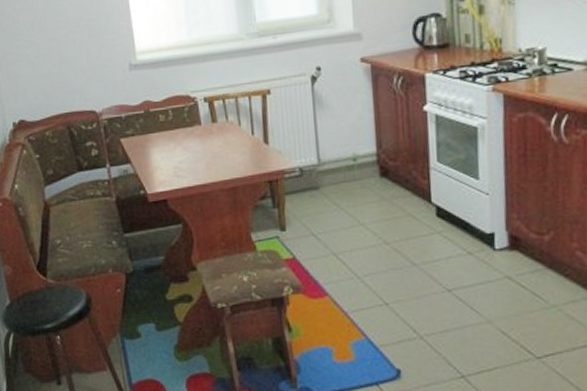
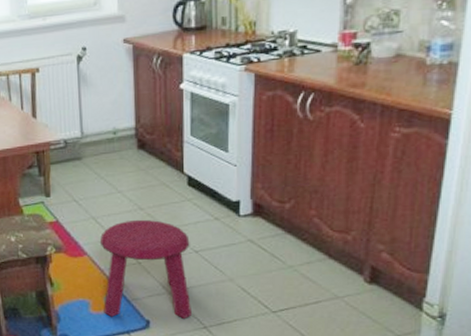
stool: none [341,255,447,367] -> present [99,219,192,319]

